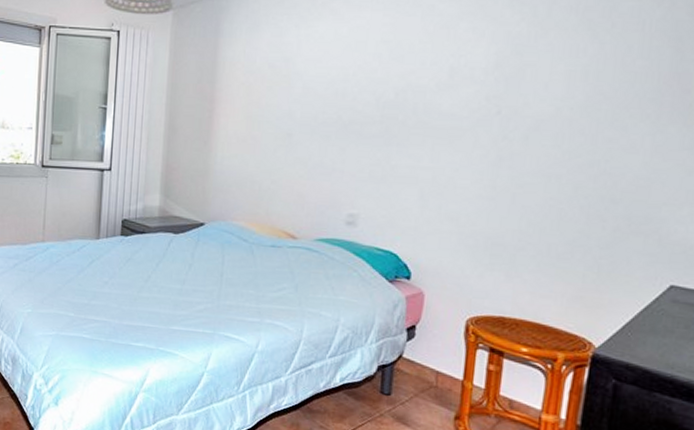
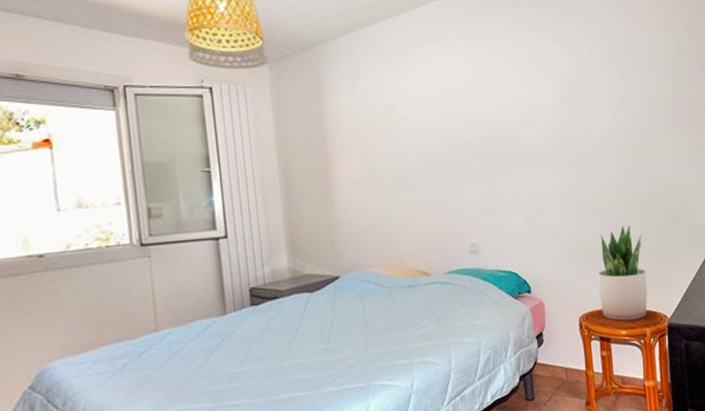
planter: none [499,224,578,339] -> present [597,225,648,321]

